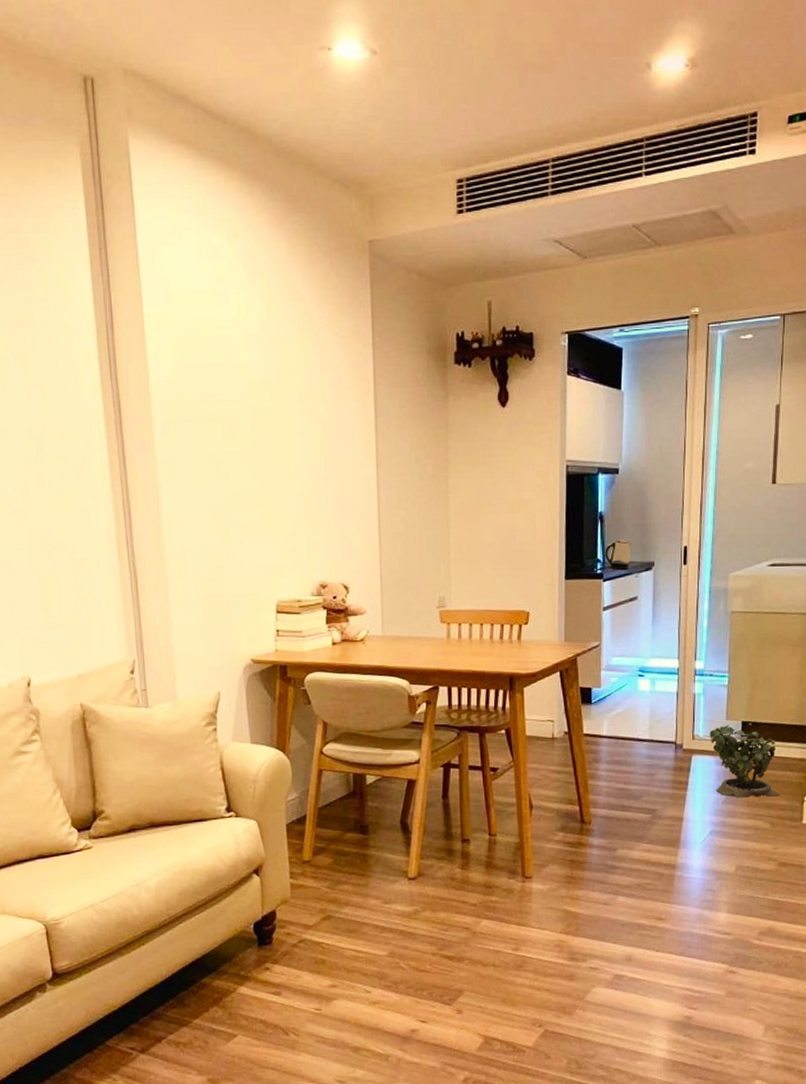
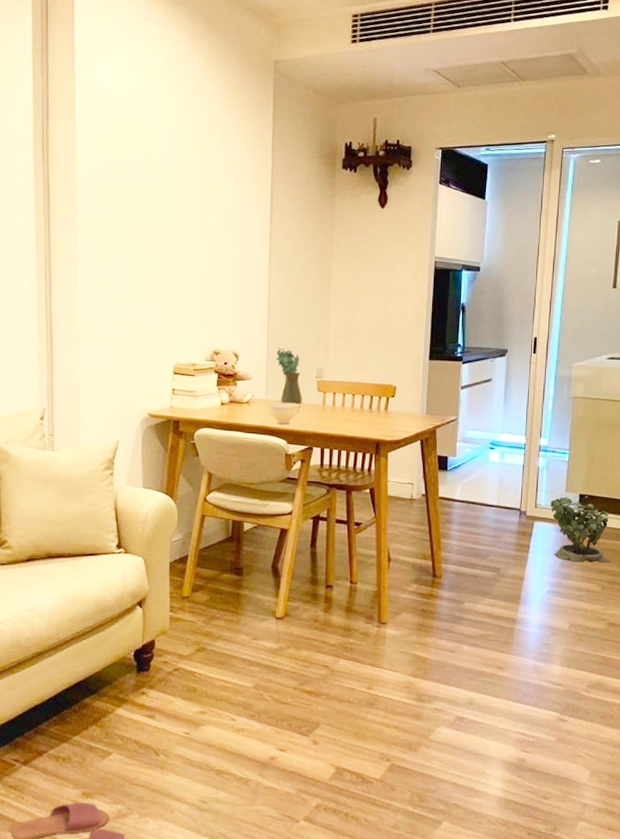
bowl: none [385,637,422,662] -> present [267,402,300,424]
vase: none [391,575,424,648] -> present [276,347,303,413]
kettle: present [605,540,632,570] -> none [465,328,489,354]

